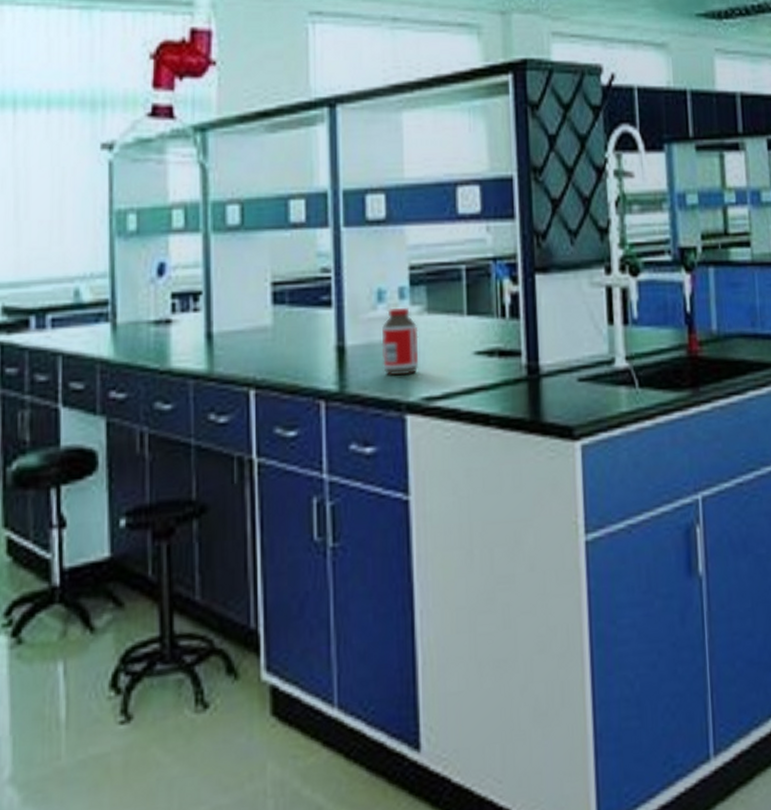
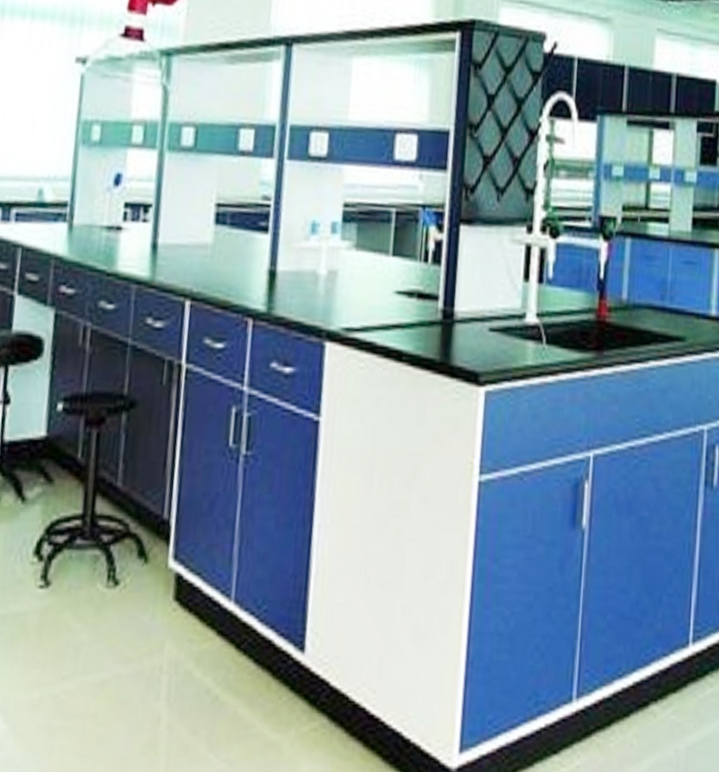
bottle: present [381,308,419,375] -> none [309,241,345,305]

